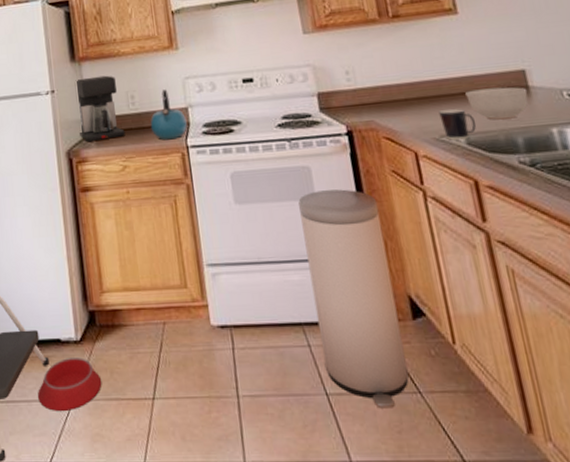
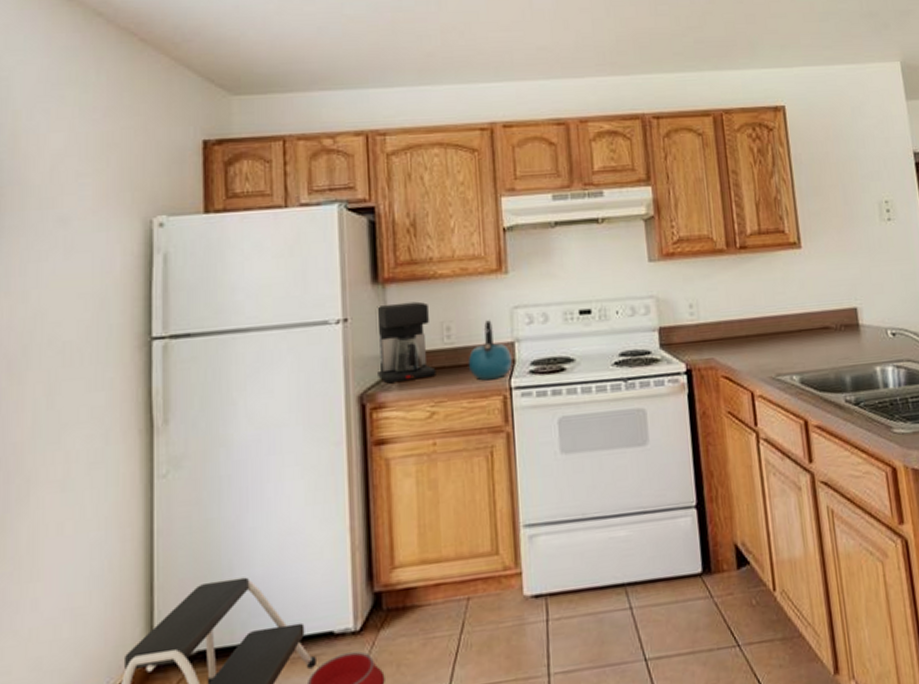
pedal bin: present [298,189,409,409] -> none [630,433,729,668]
mug: present [438,108,477,140] -> none [777,346,810,379]
bowl: present [465,86,528,120] -> none [803,324,858,359]

